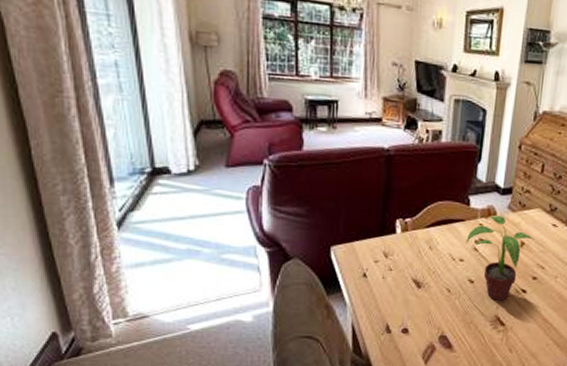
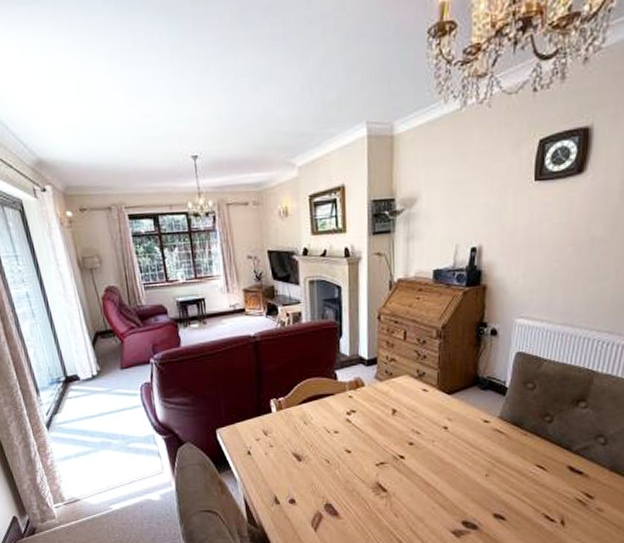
potted plant: present [466,215,535,301] -> none [338,385,406,468]

